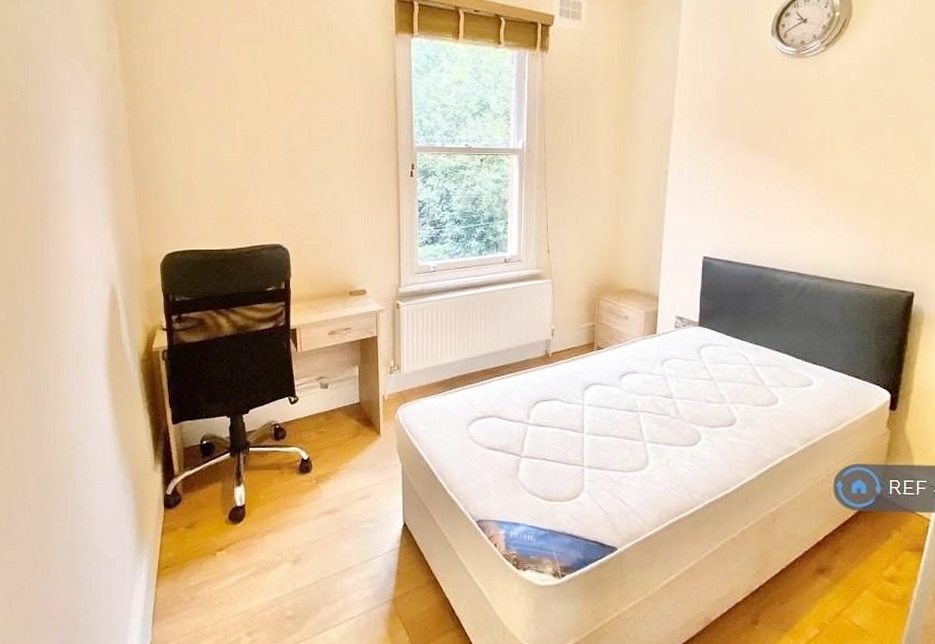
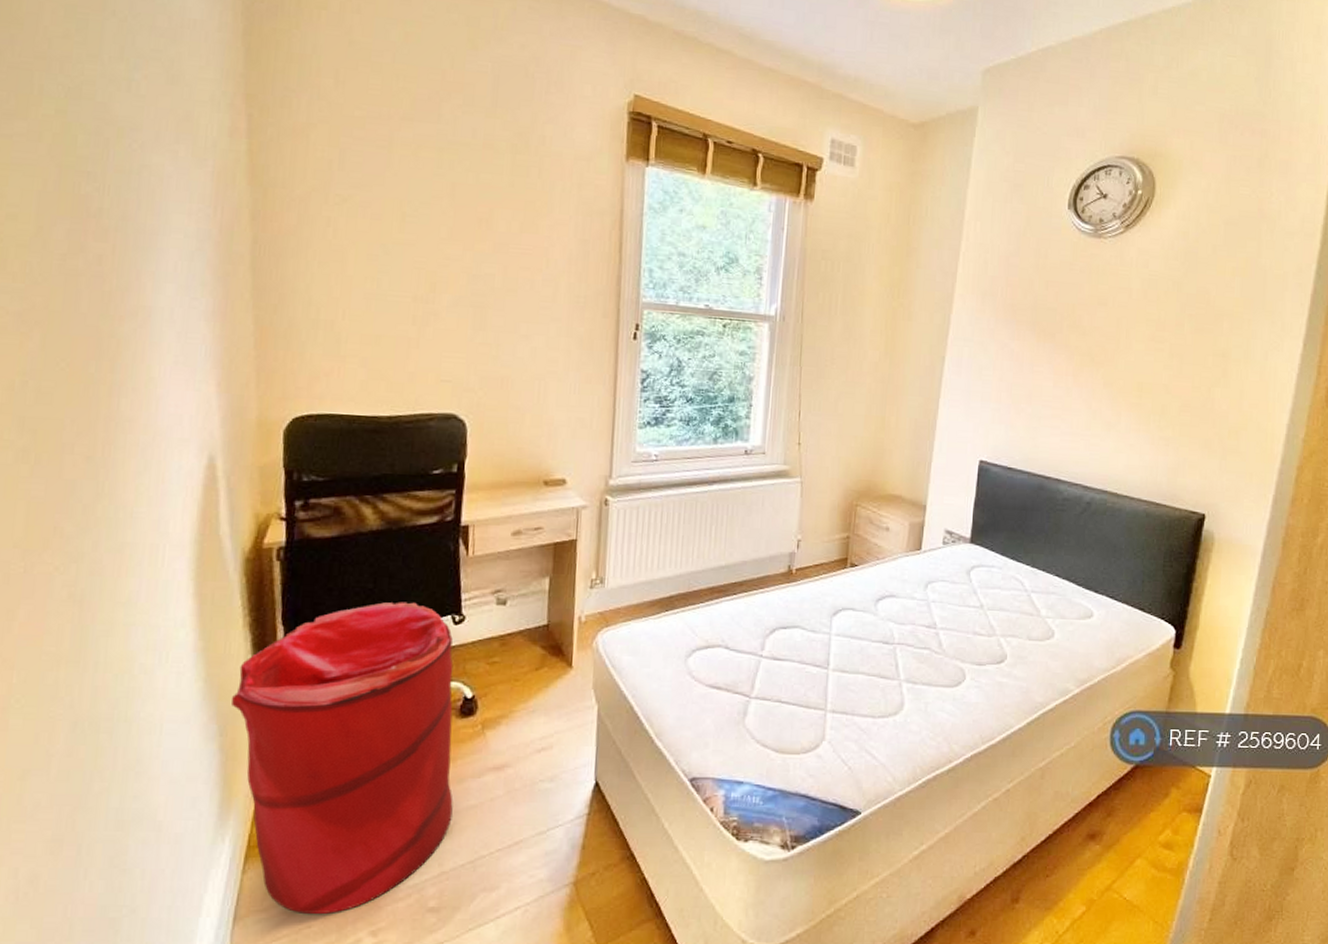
laundry hamper: none [140,388,299,619] -> present [232,602,454,915]

